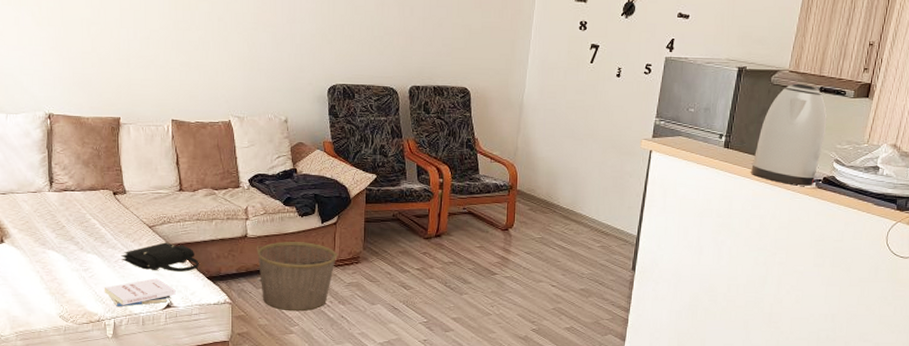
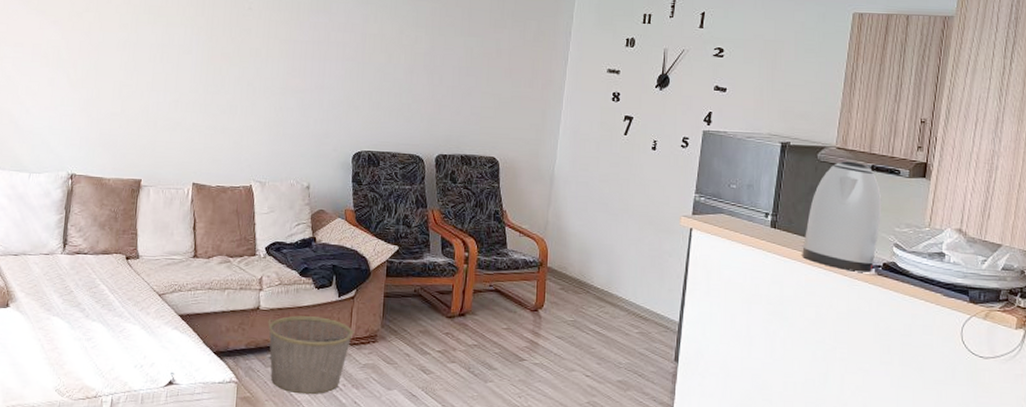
books: present [104,278,176,307] -> none [104,351,180,382]
handbag: present [121,242,199,272] -> none [126,312,207,346]

